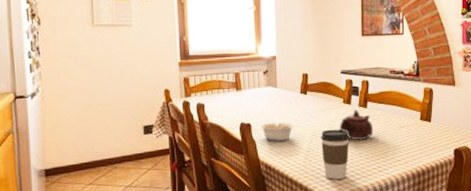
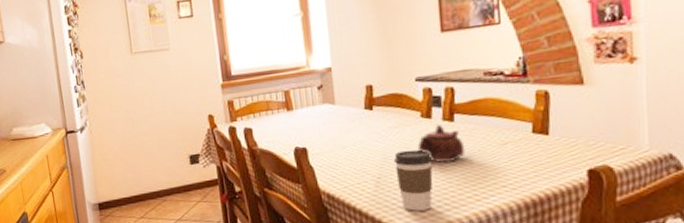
legume: present [259,118,294,142] -> none [317,140,359,168]

